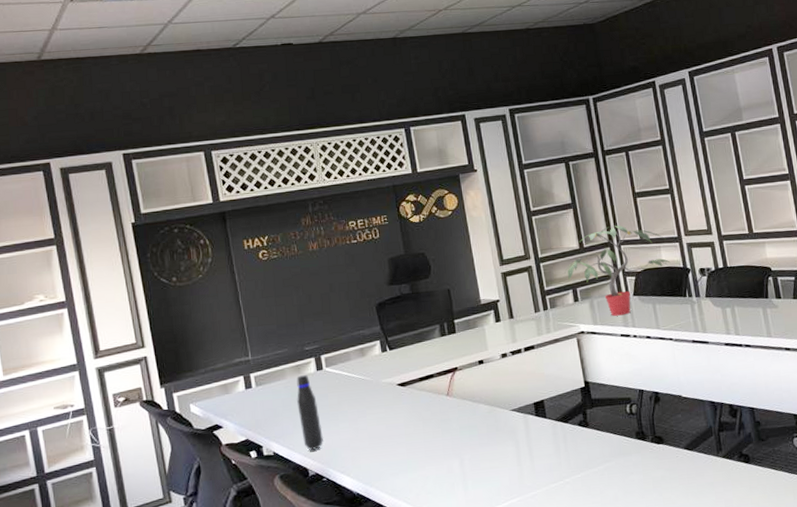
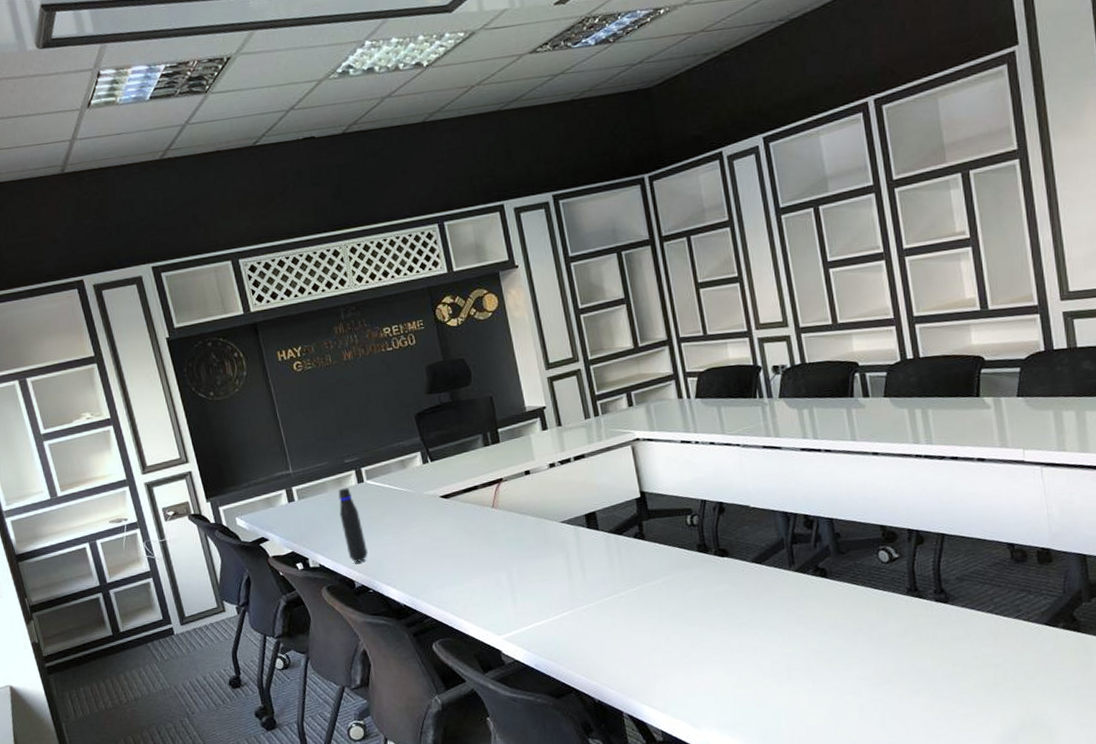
potted plant: present [564,225,671,316] -> none [617,320,739,421]

